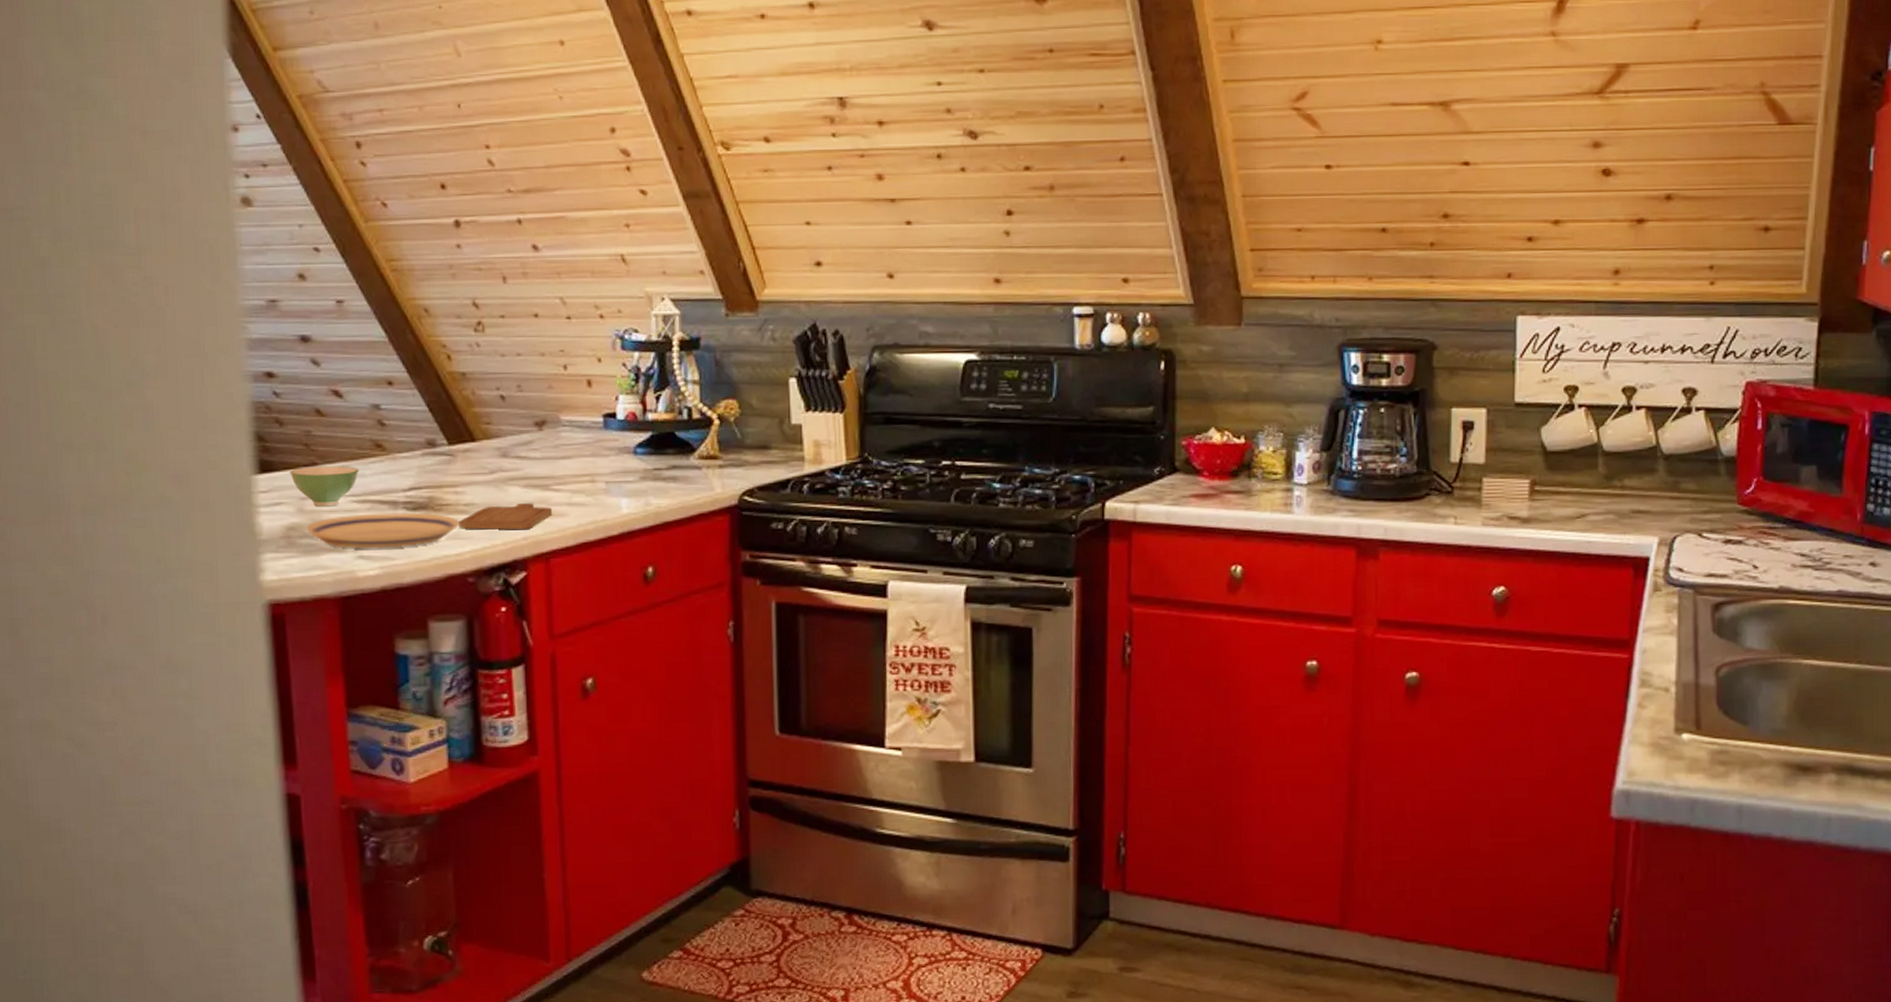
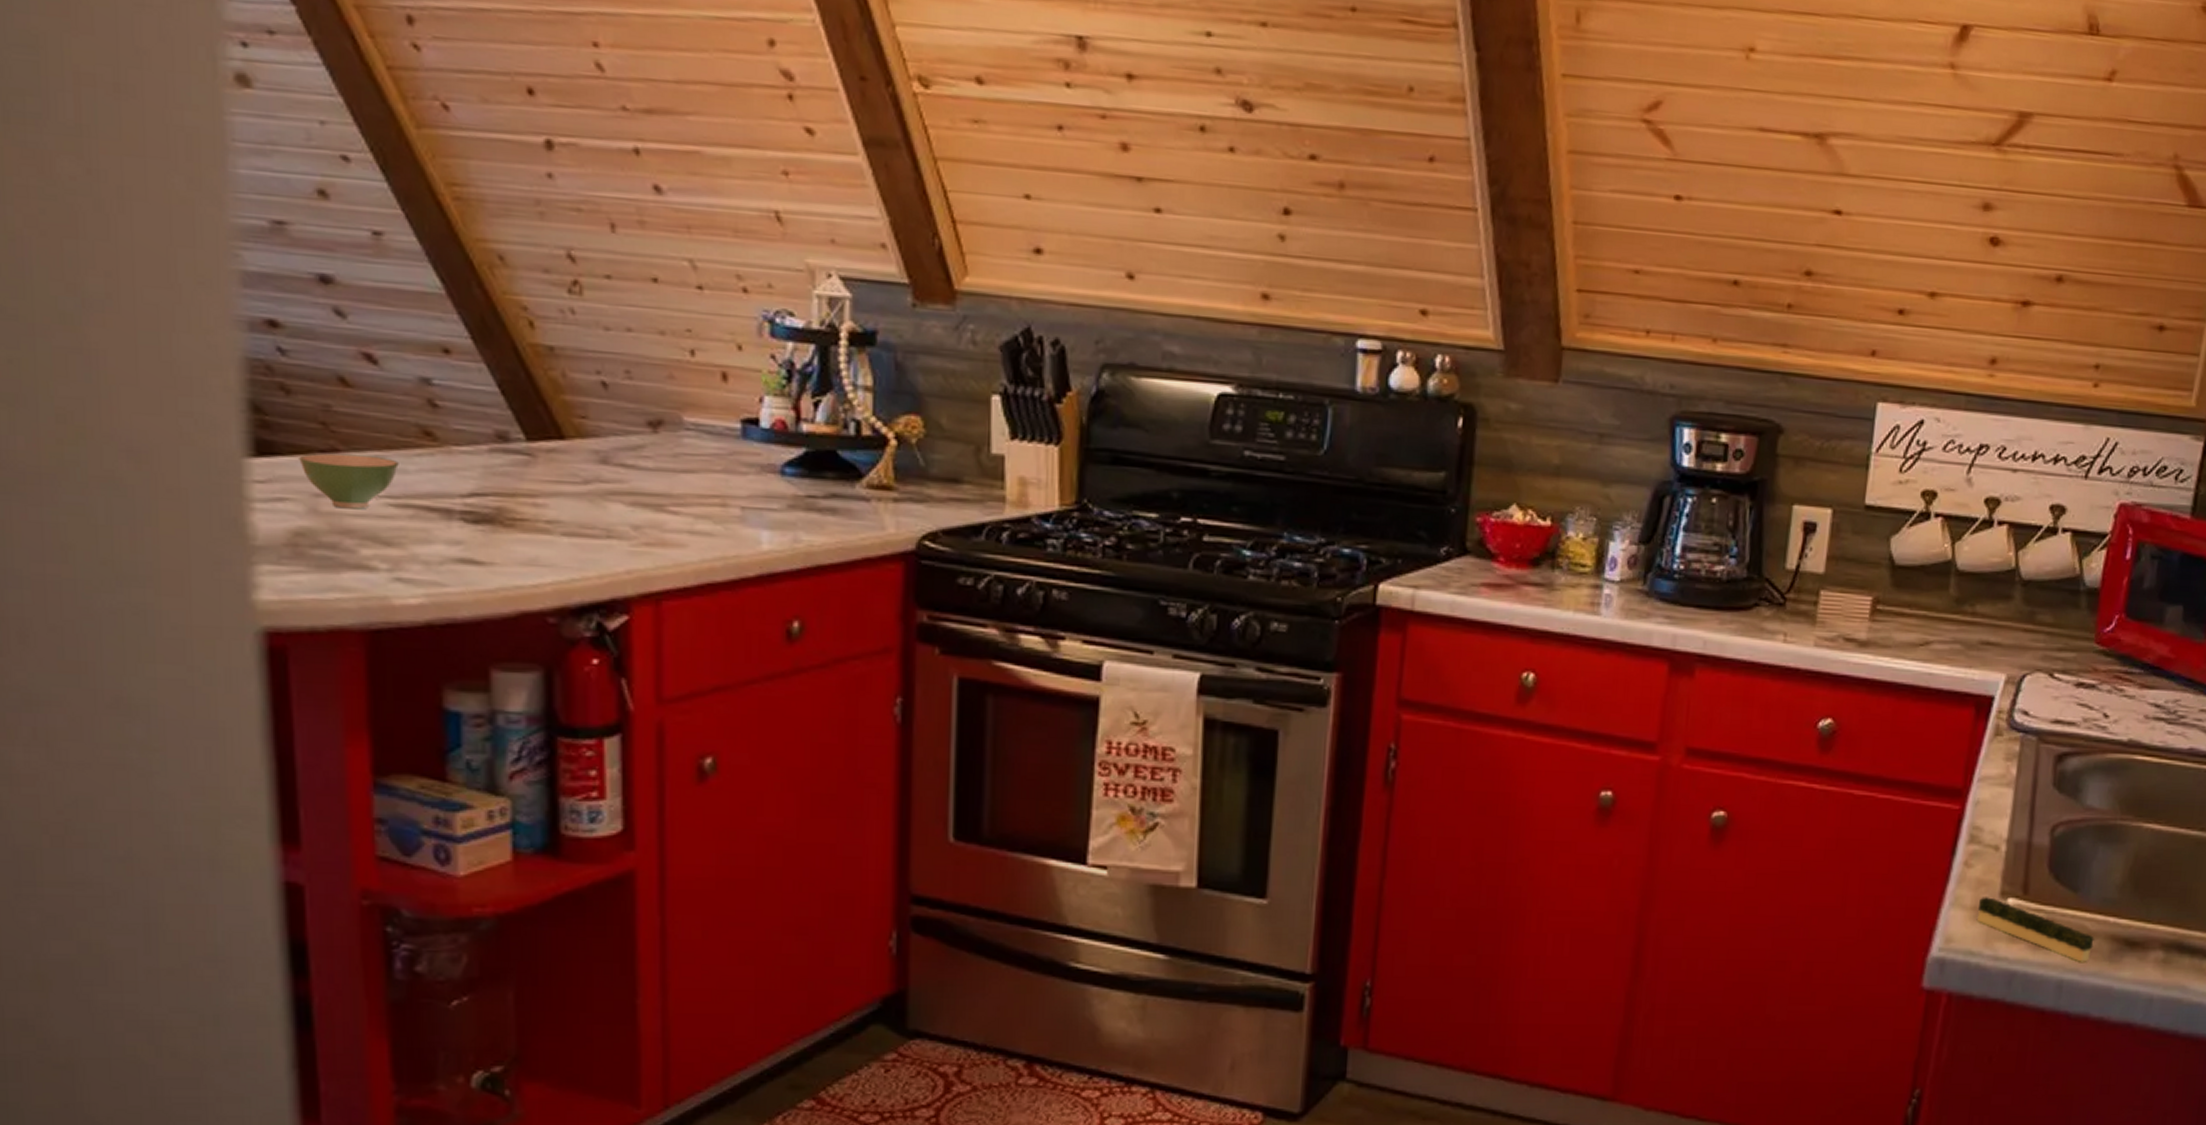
plate: present [306,512,460,549] -> none [321,522,539,572]
chopping board: present [459,503,553,530] -> none [537,526,668,561]
sponge: none [1655,734,1768,788] -> present [1977,897,2094,962]

